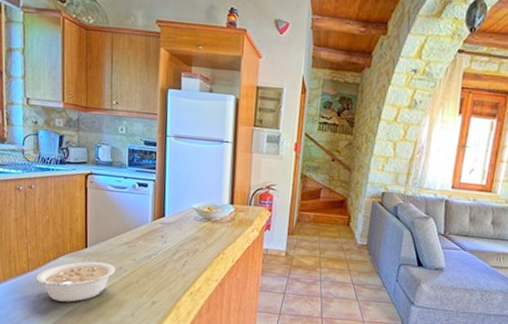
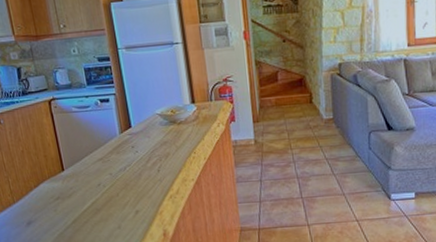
legume: present [36,261,115,302] -> none [22,181,95,226]

